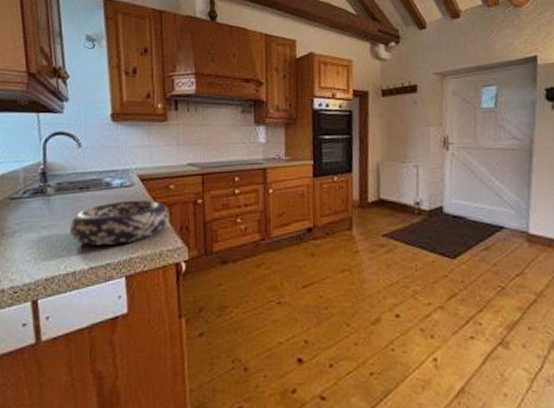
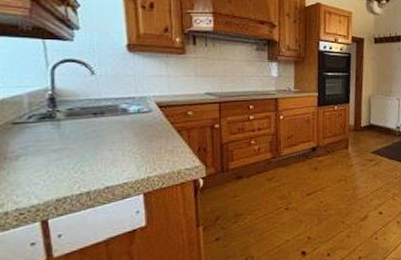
decorative bowl: present [69,199,169,246] -> none [83,124,187,167]

